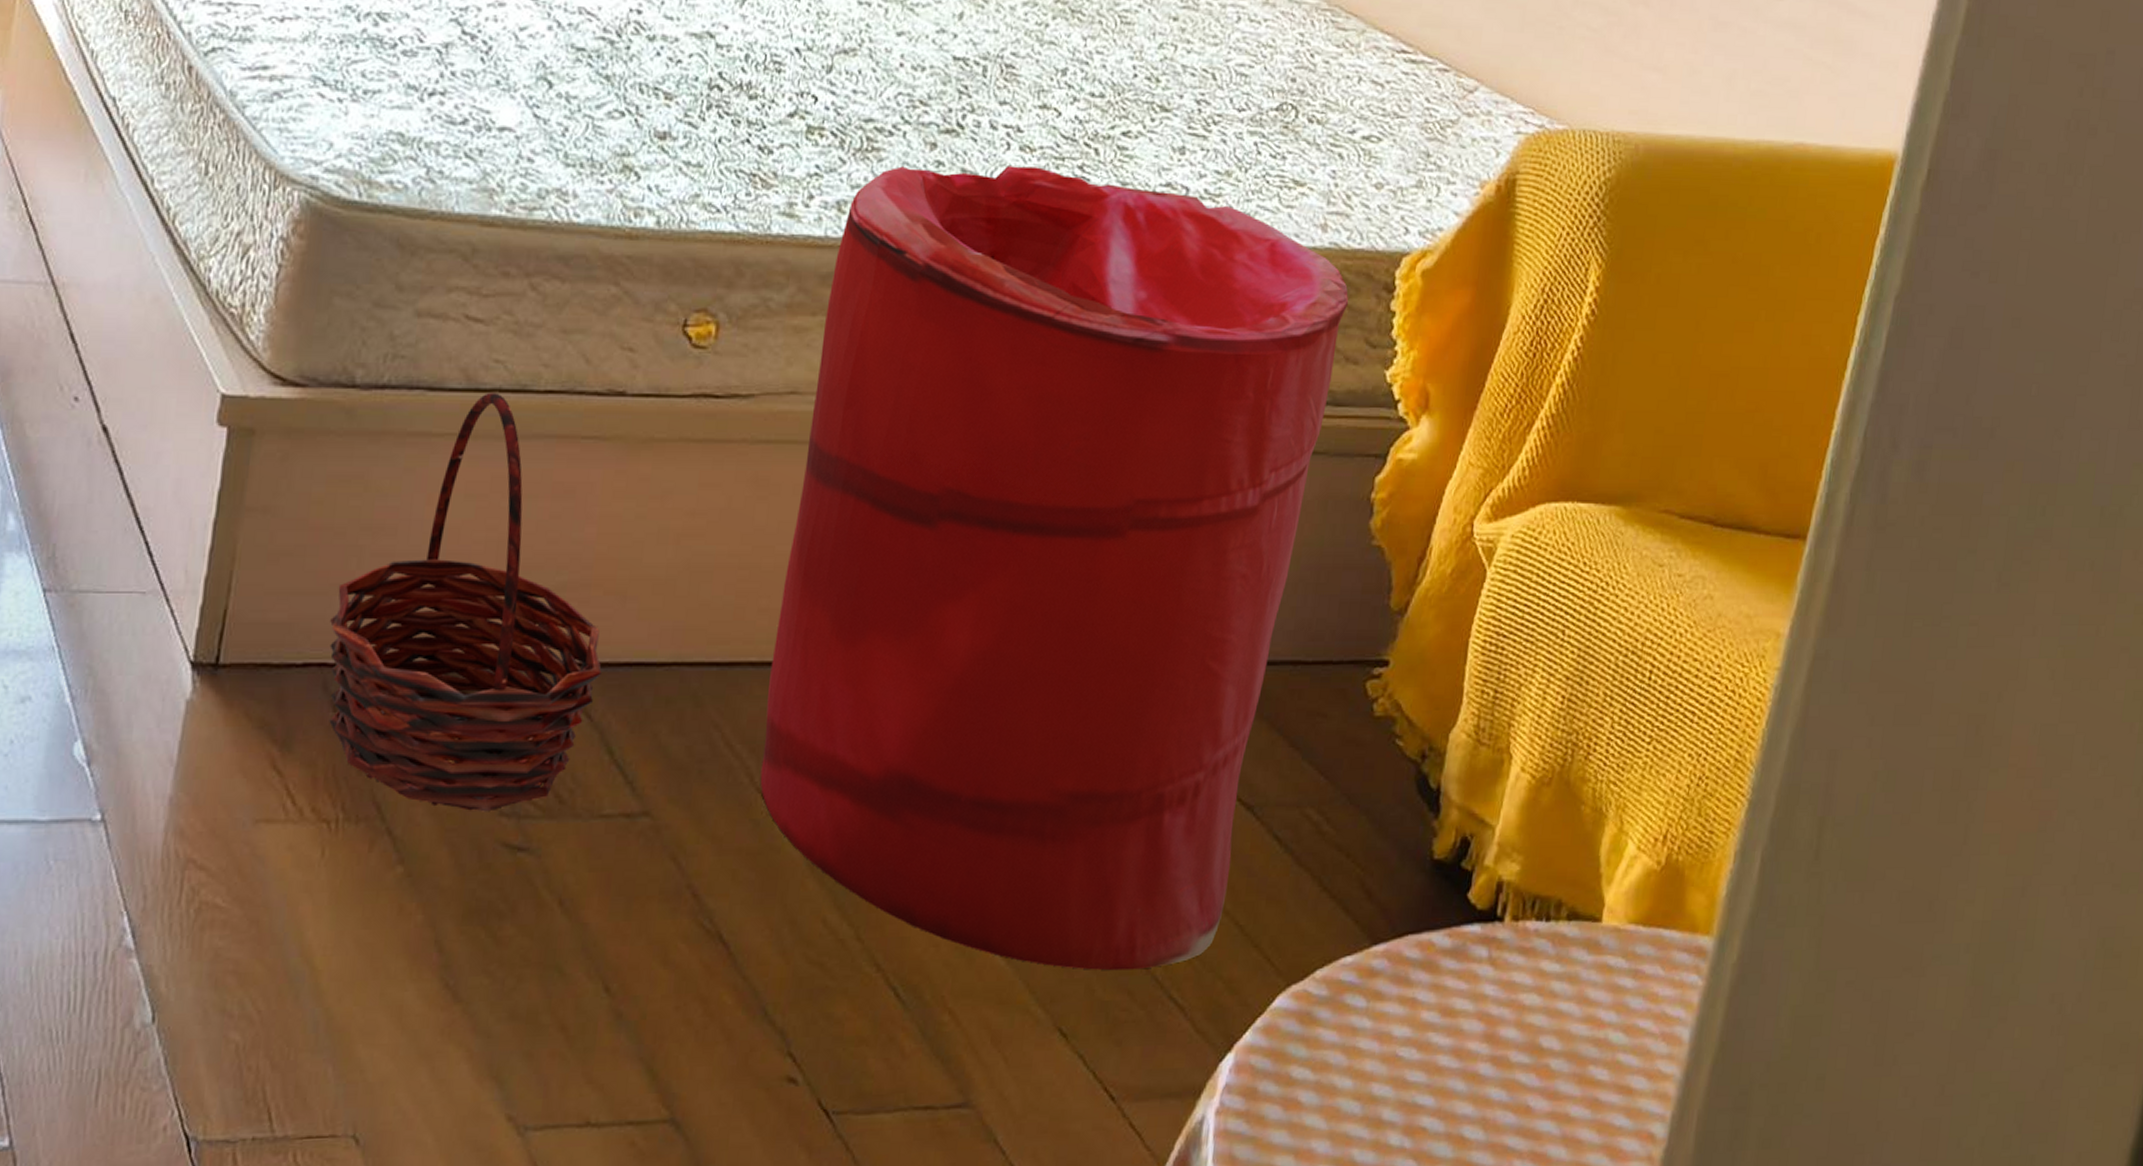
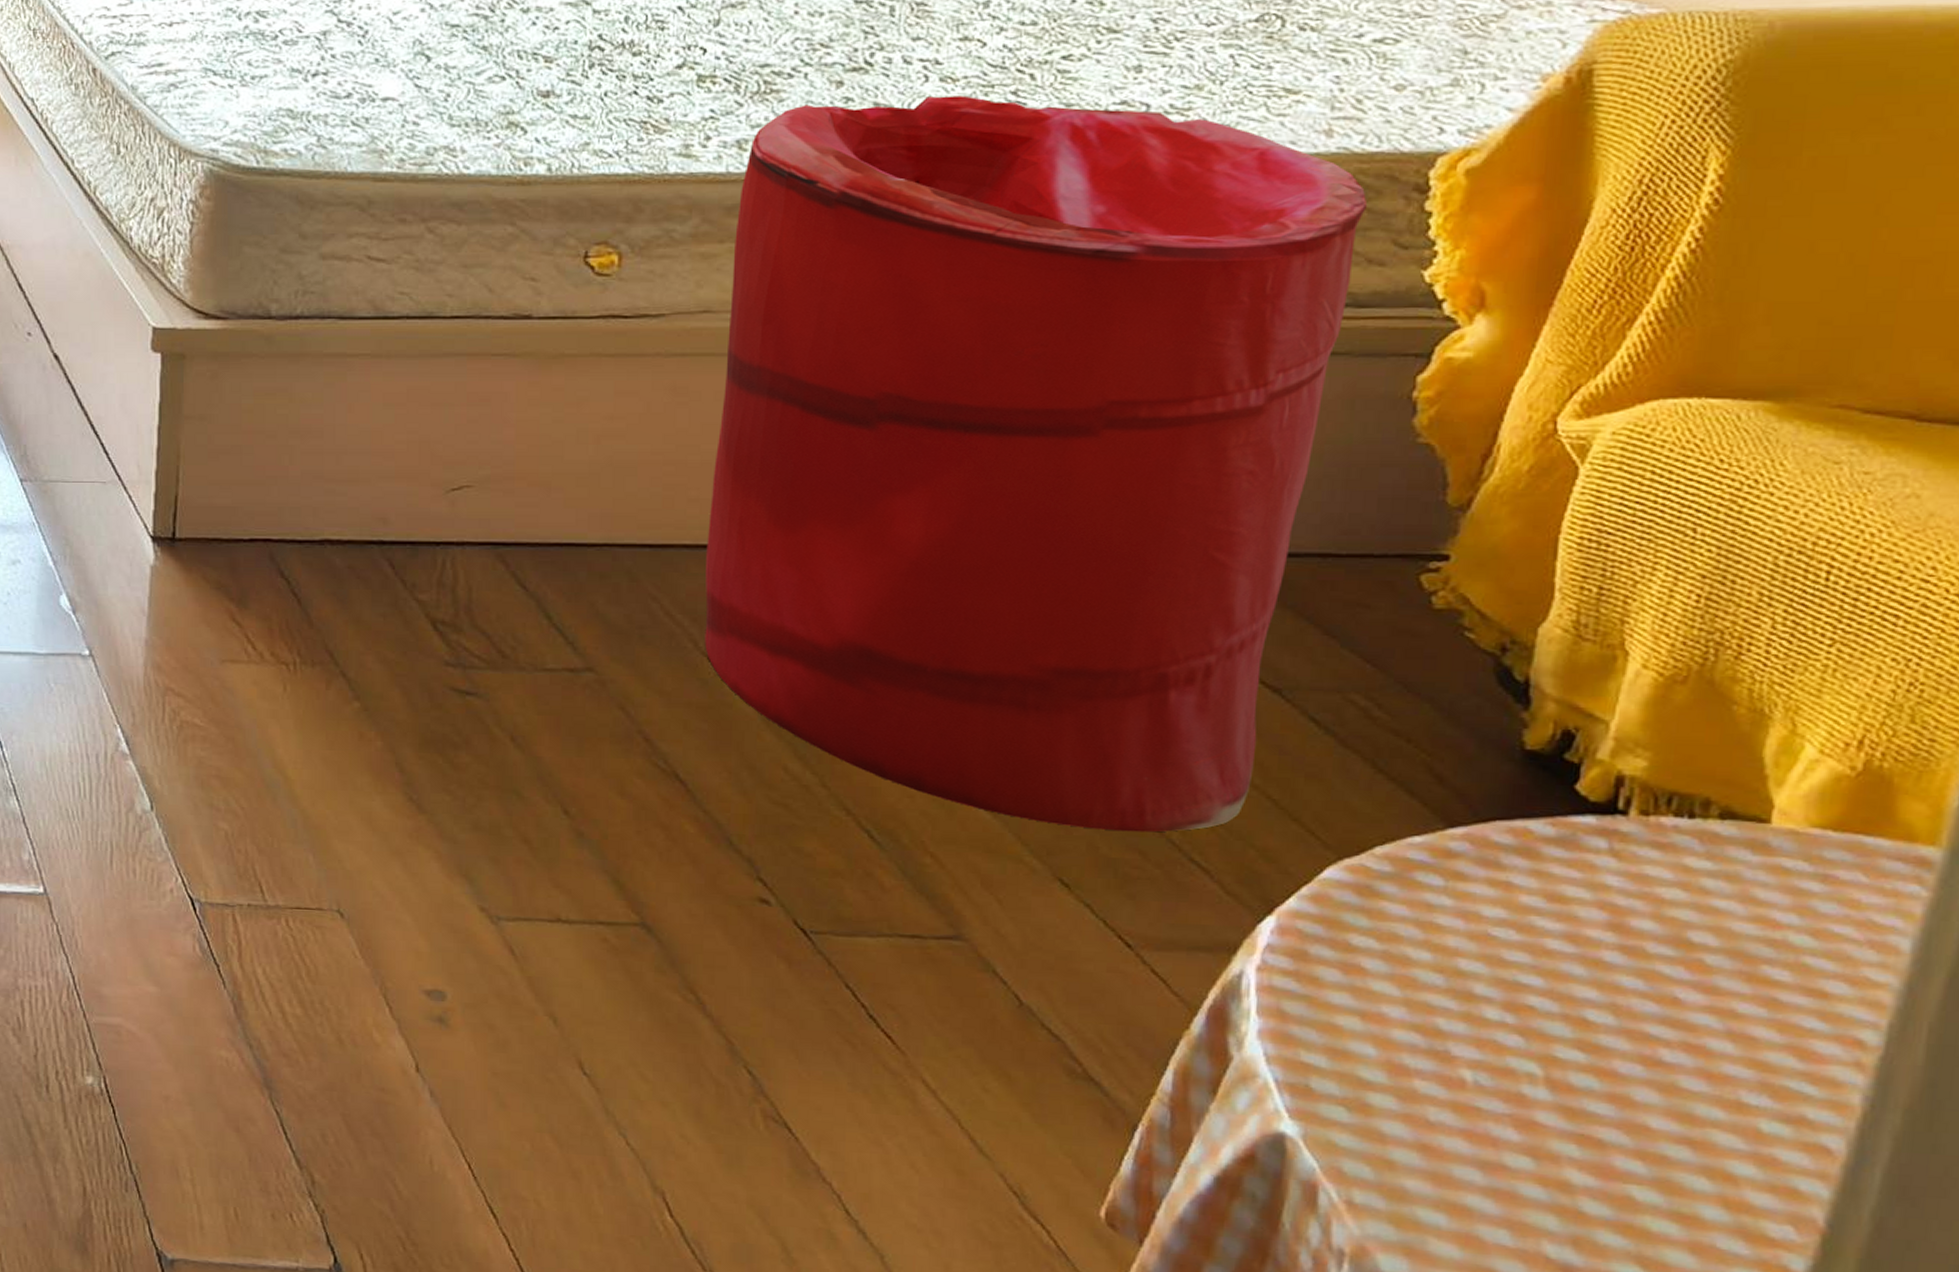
basket: present [329,392,602,812] -> none [270,319,533,662]

